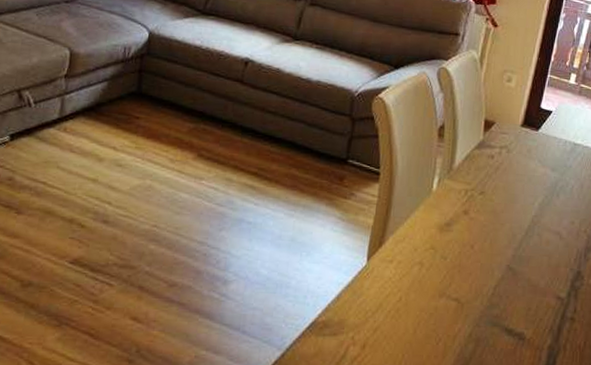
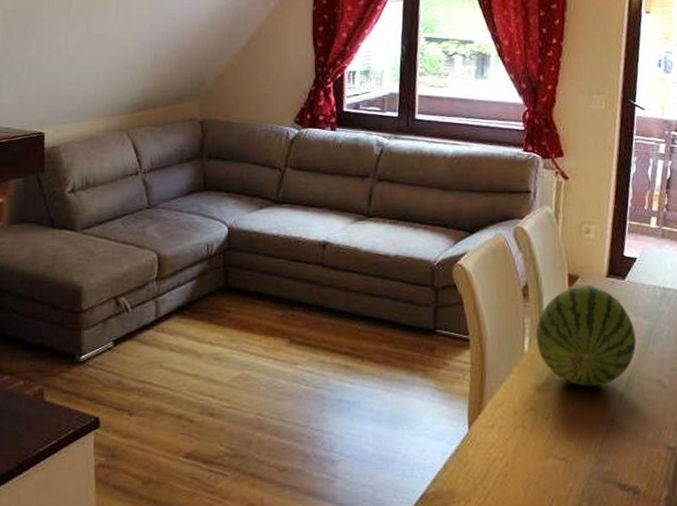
fruit: none [445,132,542,232] -> present [535,286,636,387]

